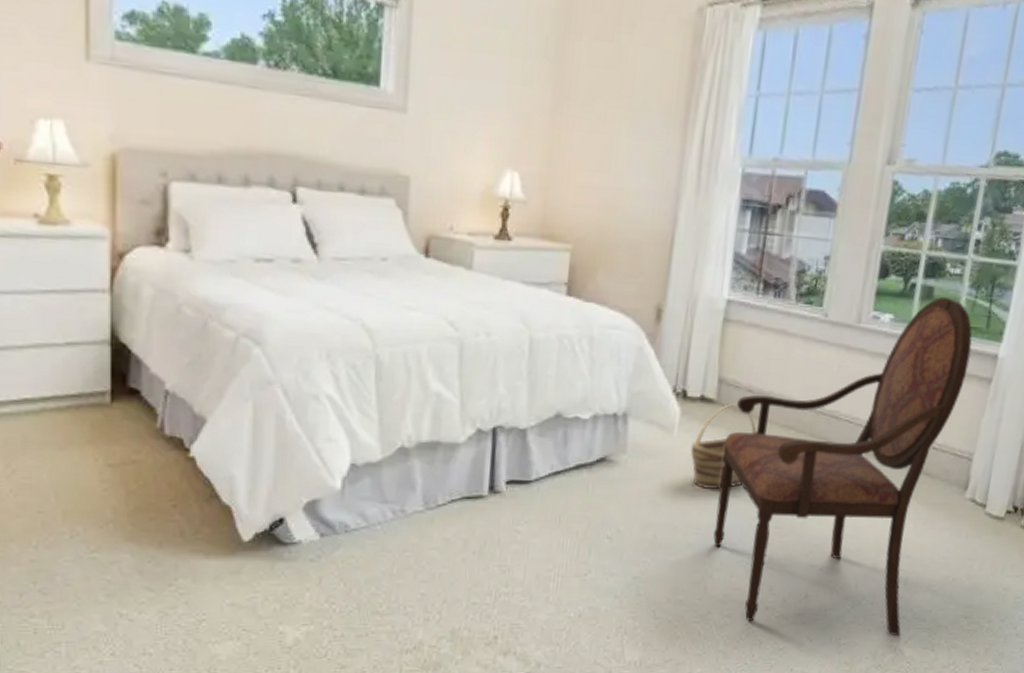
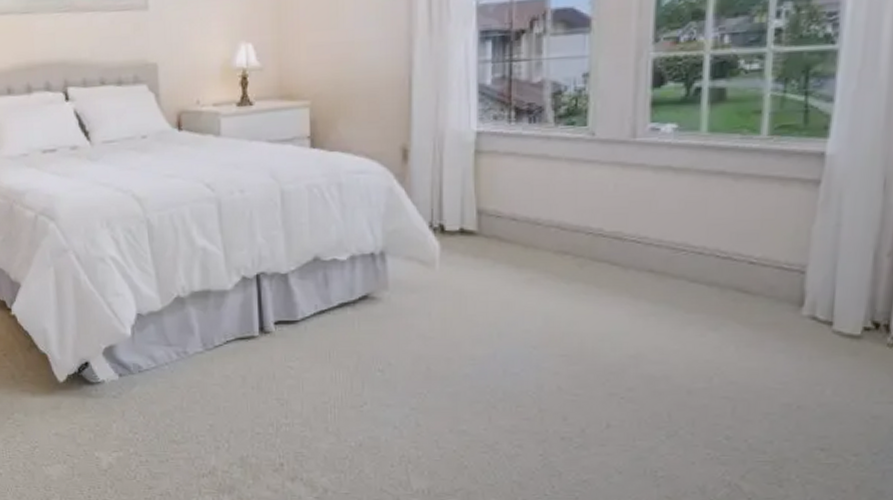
basket: present [690,403,757,489] -> none [455,233,527,320]
armchair: present [713,296,973,636] -> none [491,96,787,470]

